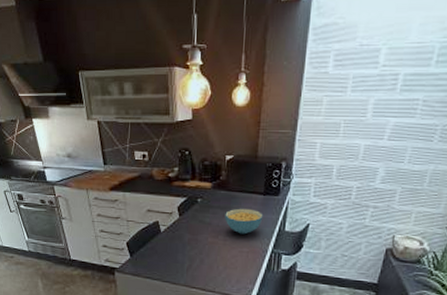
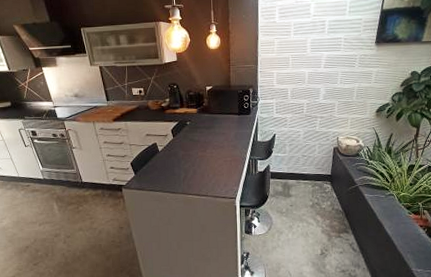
cereal bowl: present [225,208,263,235] -> none [210,126,240,147]

